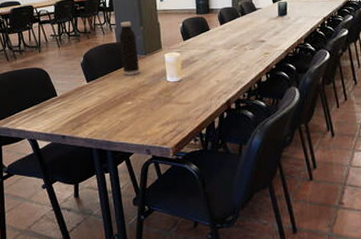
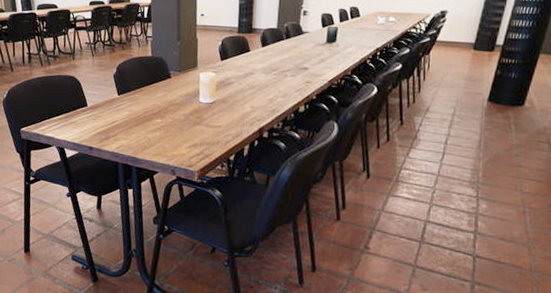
water bottle: present [118,21,140,76] -> none [154,34,173,92]

